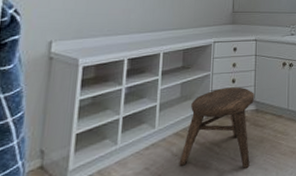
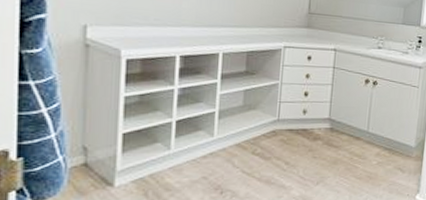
stool: present [179,87,254,168] -> none [240,100,330,188]

